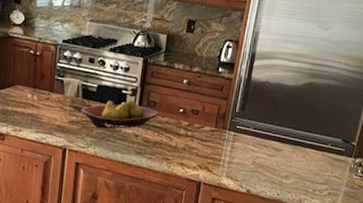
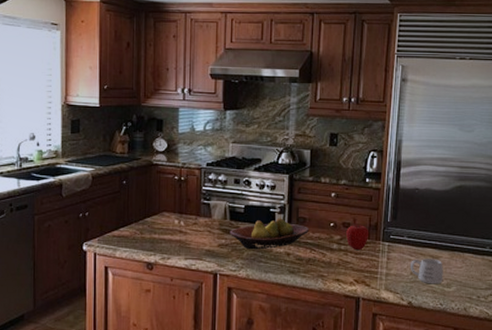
apple: none [194,112,217,138] -> present [346,225,370,251]
mug: none [252,150,285,176] -> present [409,259,443,284]

